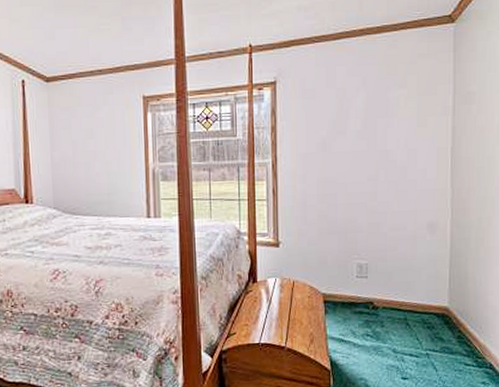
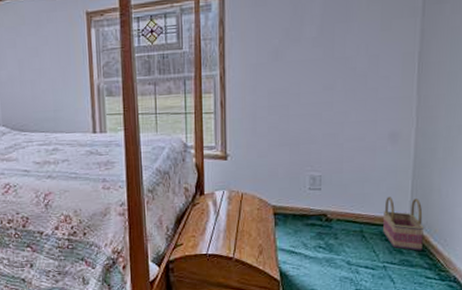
basket: none [424,285,462,338] -> present [382,196,425,251]

